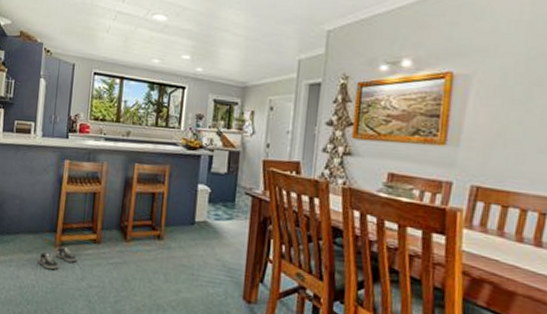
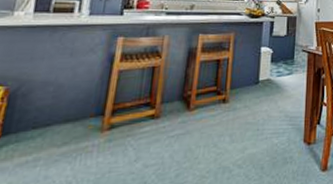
shoe: present [38,247,78,270] -> none [77,130,131,159]

